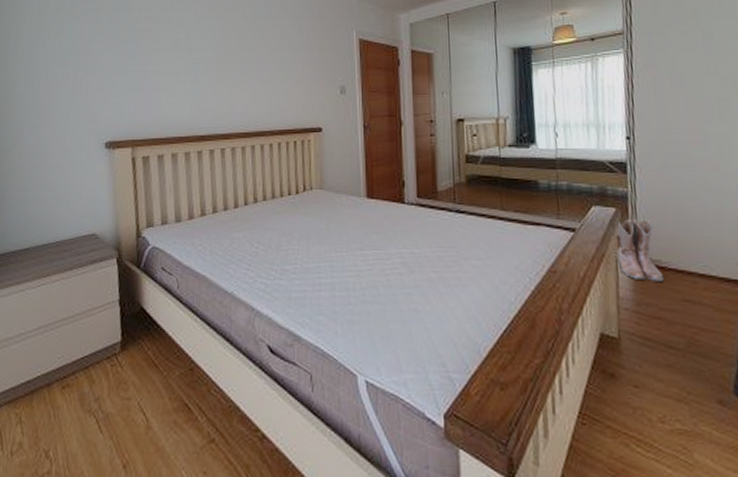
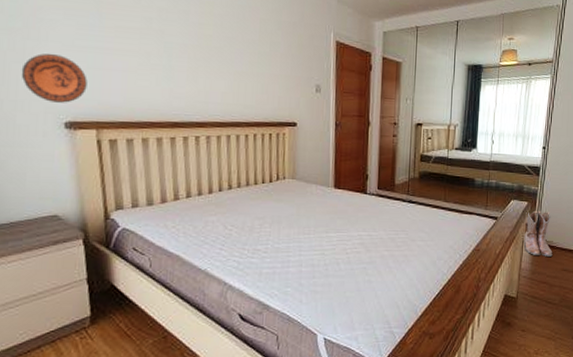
decorative plate: none [72,79,126,124] -> present [21,53,87,103]

